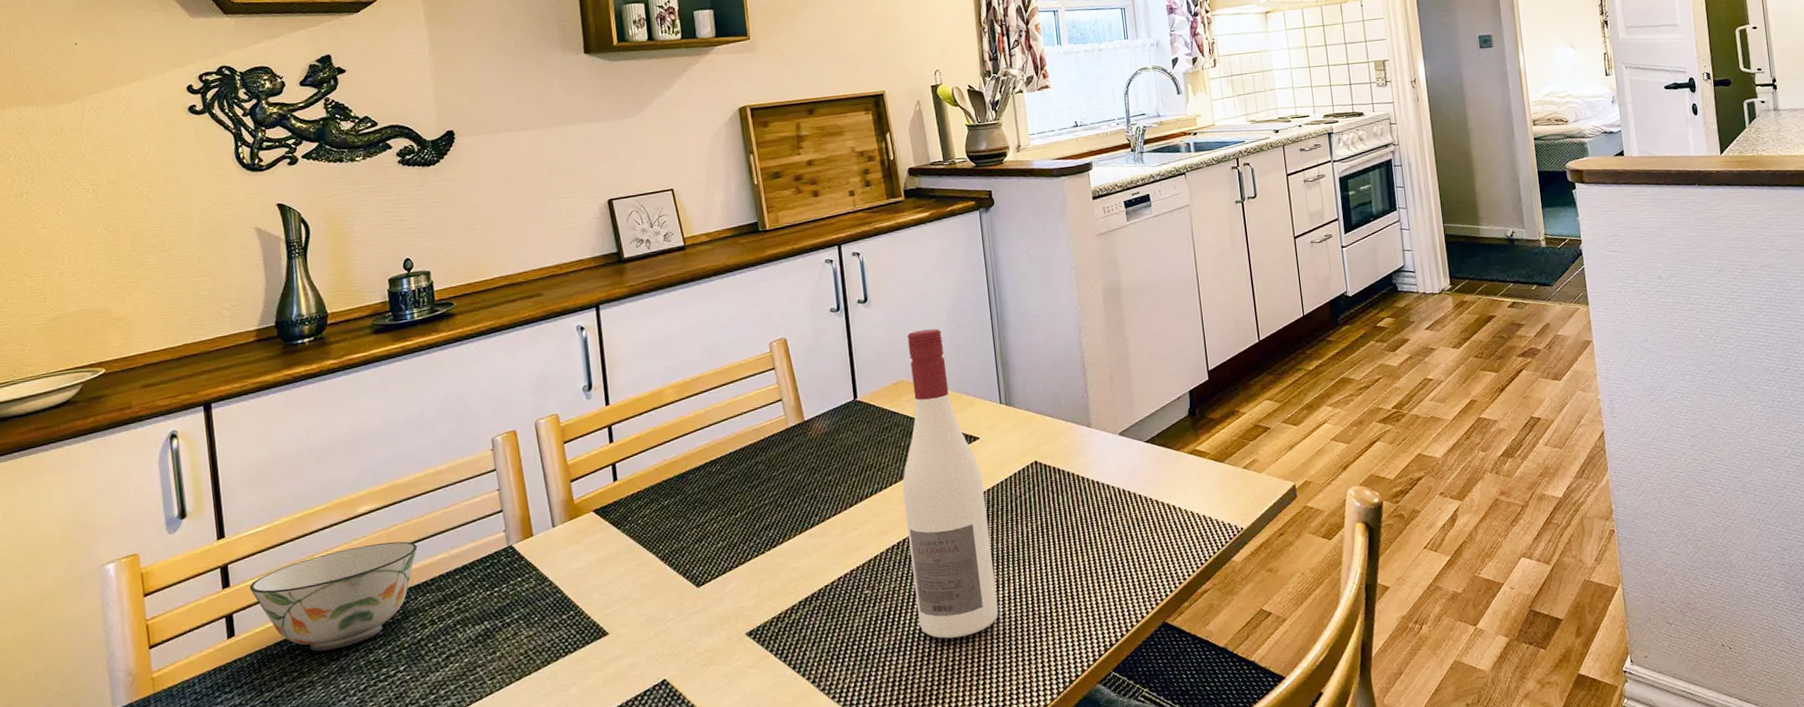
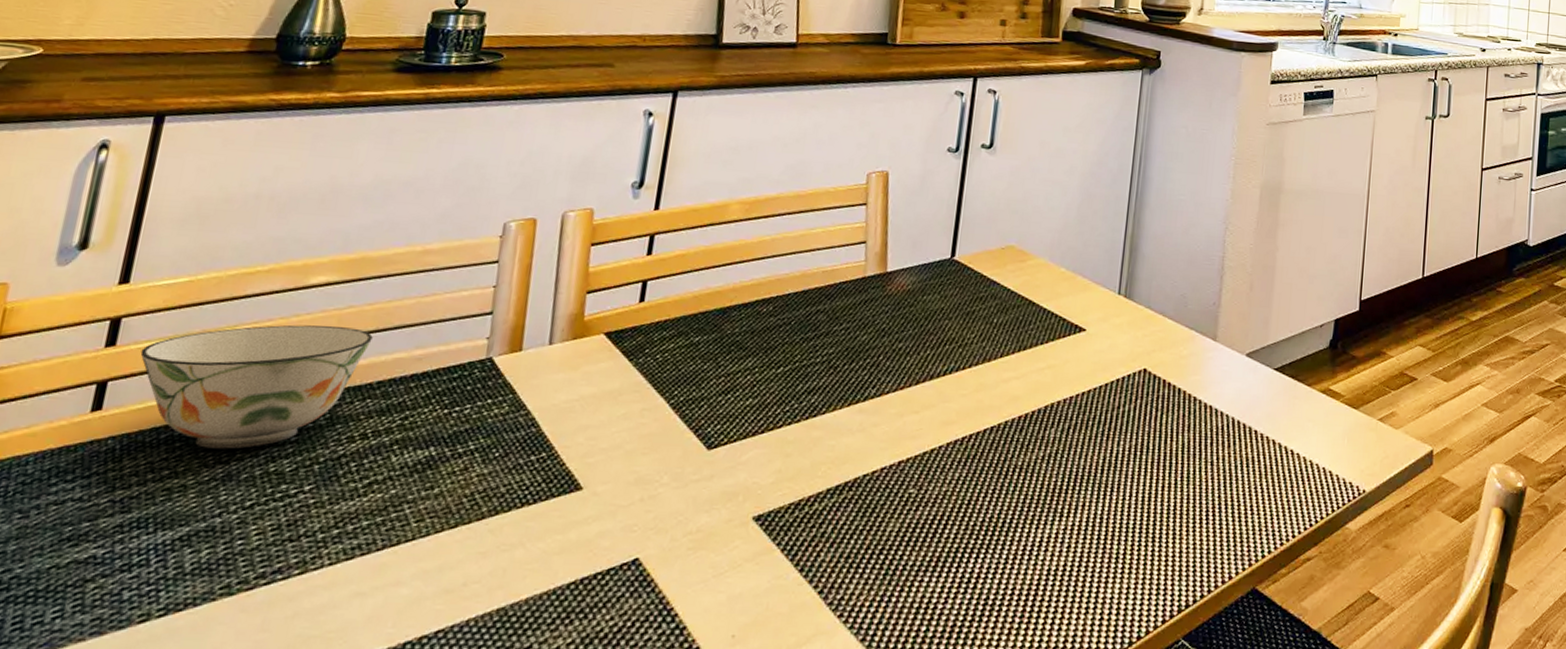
wine bottle: present [902,328,999,639] -> none [965,192,1080,566]

